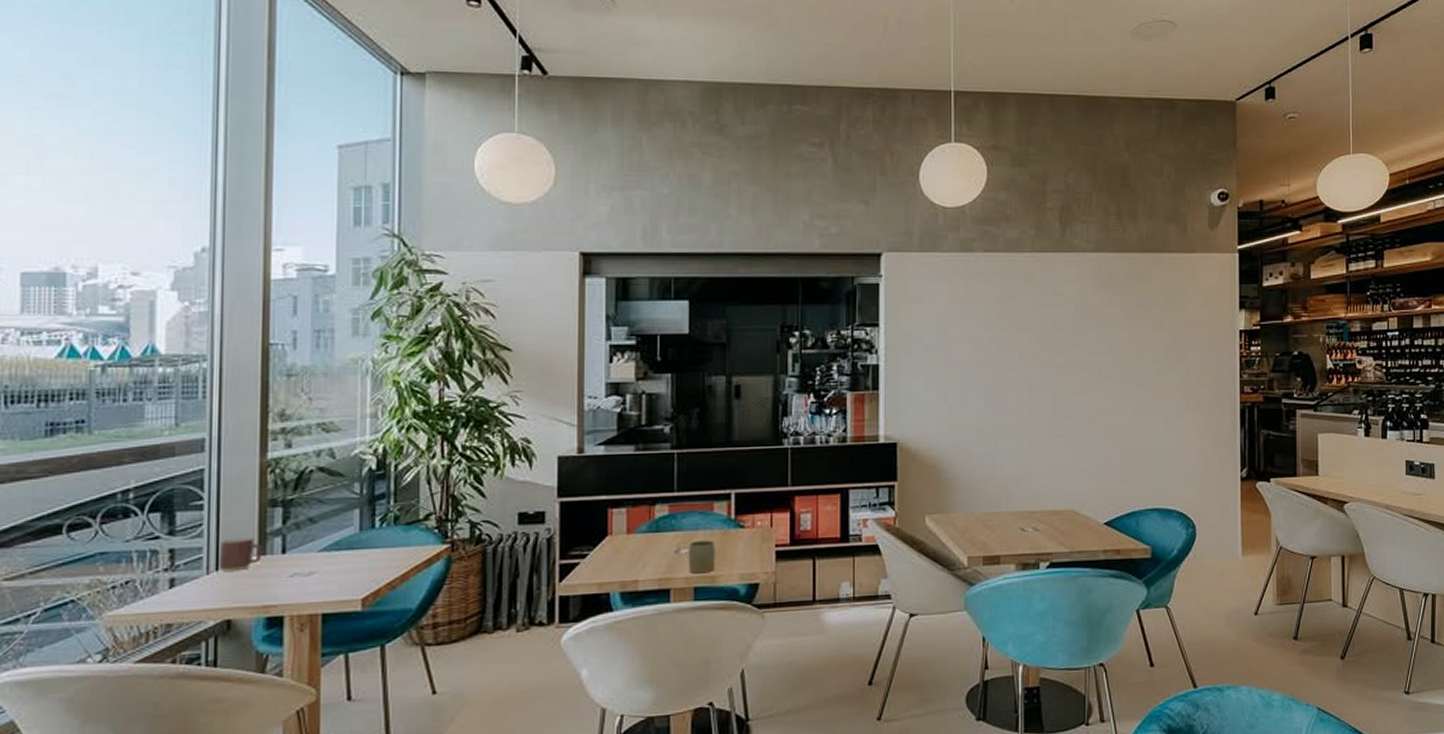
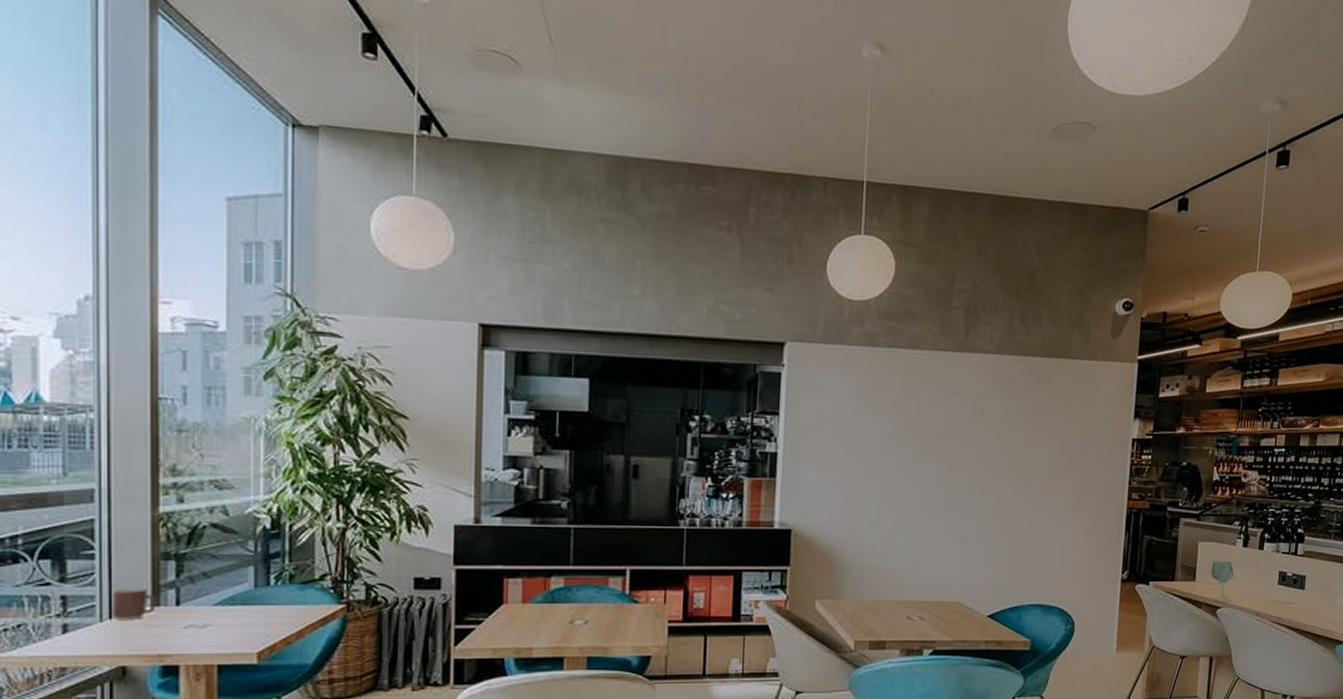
mug: present [688,540,716,574] -> none [582,613,610,644]
wine glass: none [1333,451,1359,498] -> present [1210,560,1235,603]

